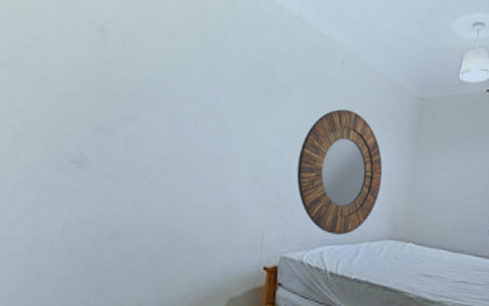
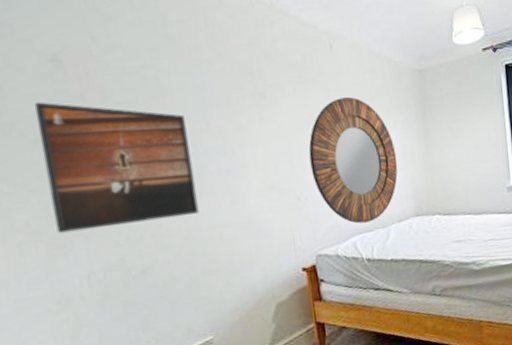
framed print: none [52,61,195,190] -> present [35,102,199,233]

